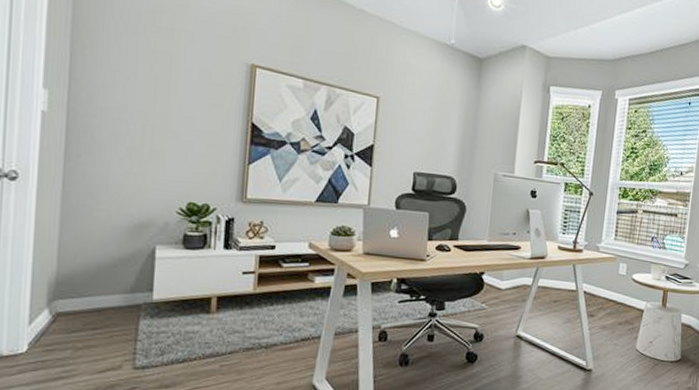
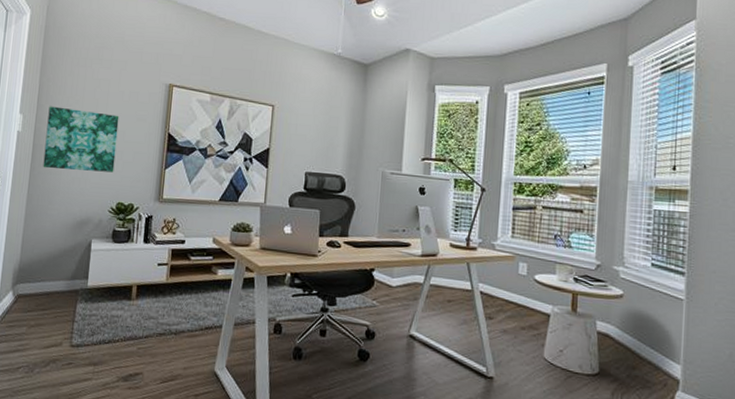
wall art: none [82,81,187,167] -> present [43,106,119,173]

